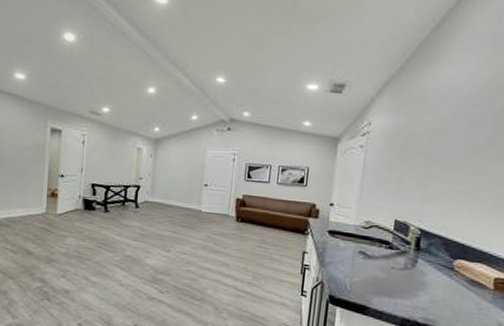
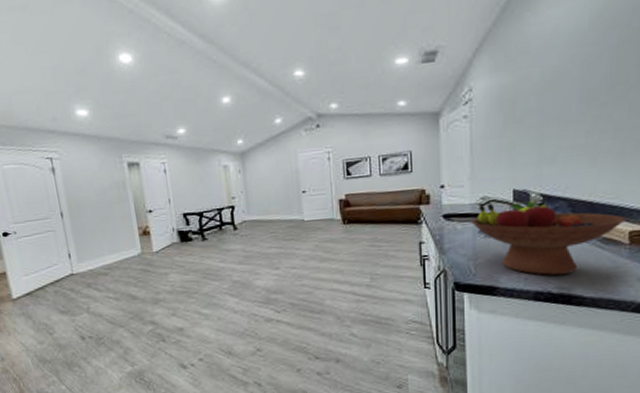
fruit bowl: none [353,227,493,308] -> present [471,201,626,276]

